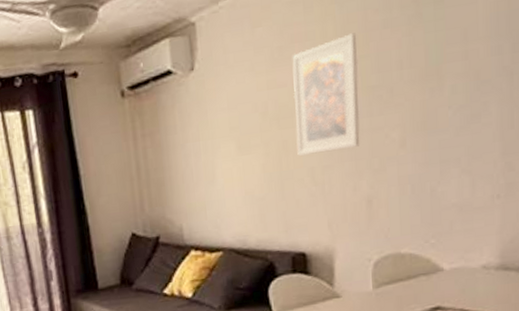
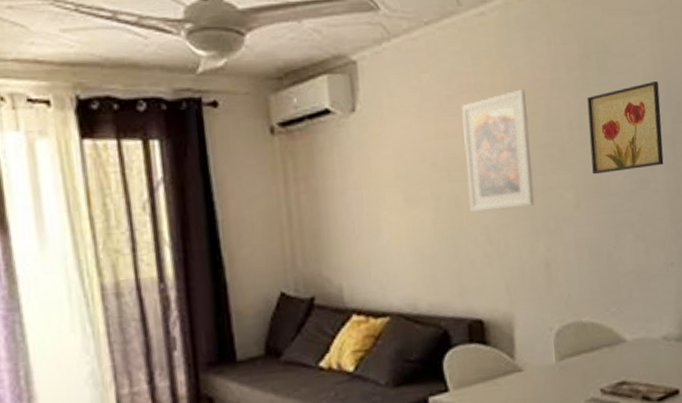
wall art: none [419,9,501,113] -> present [586,80,664,175]

